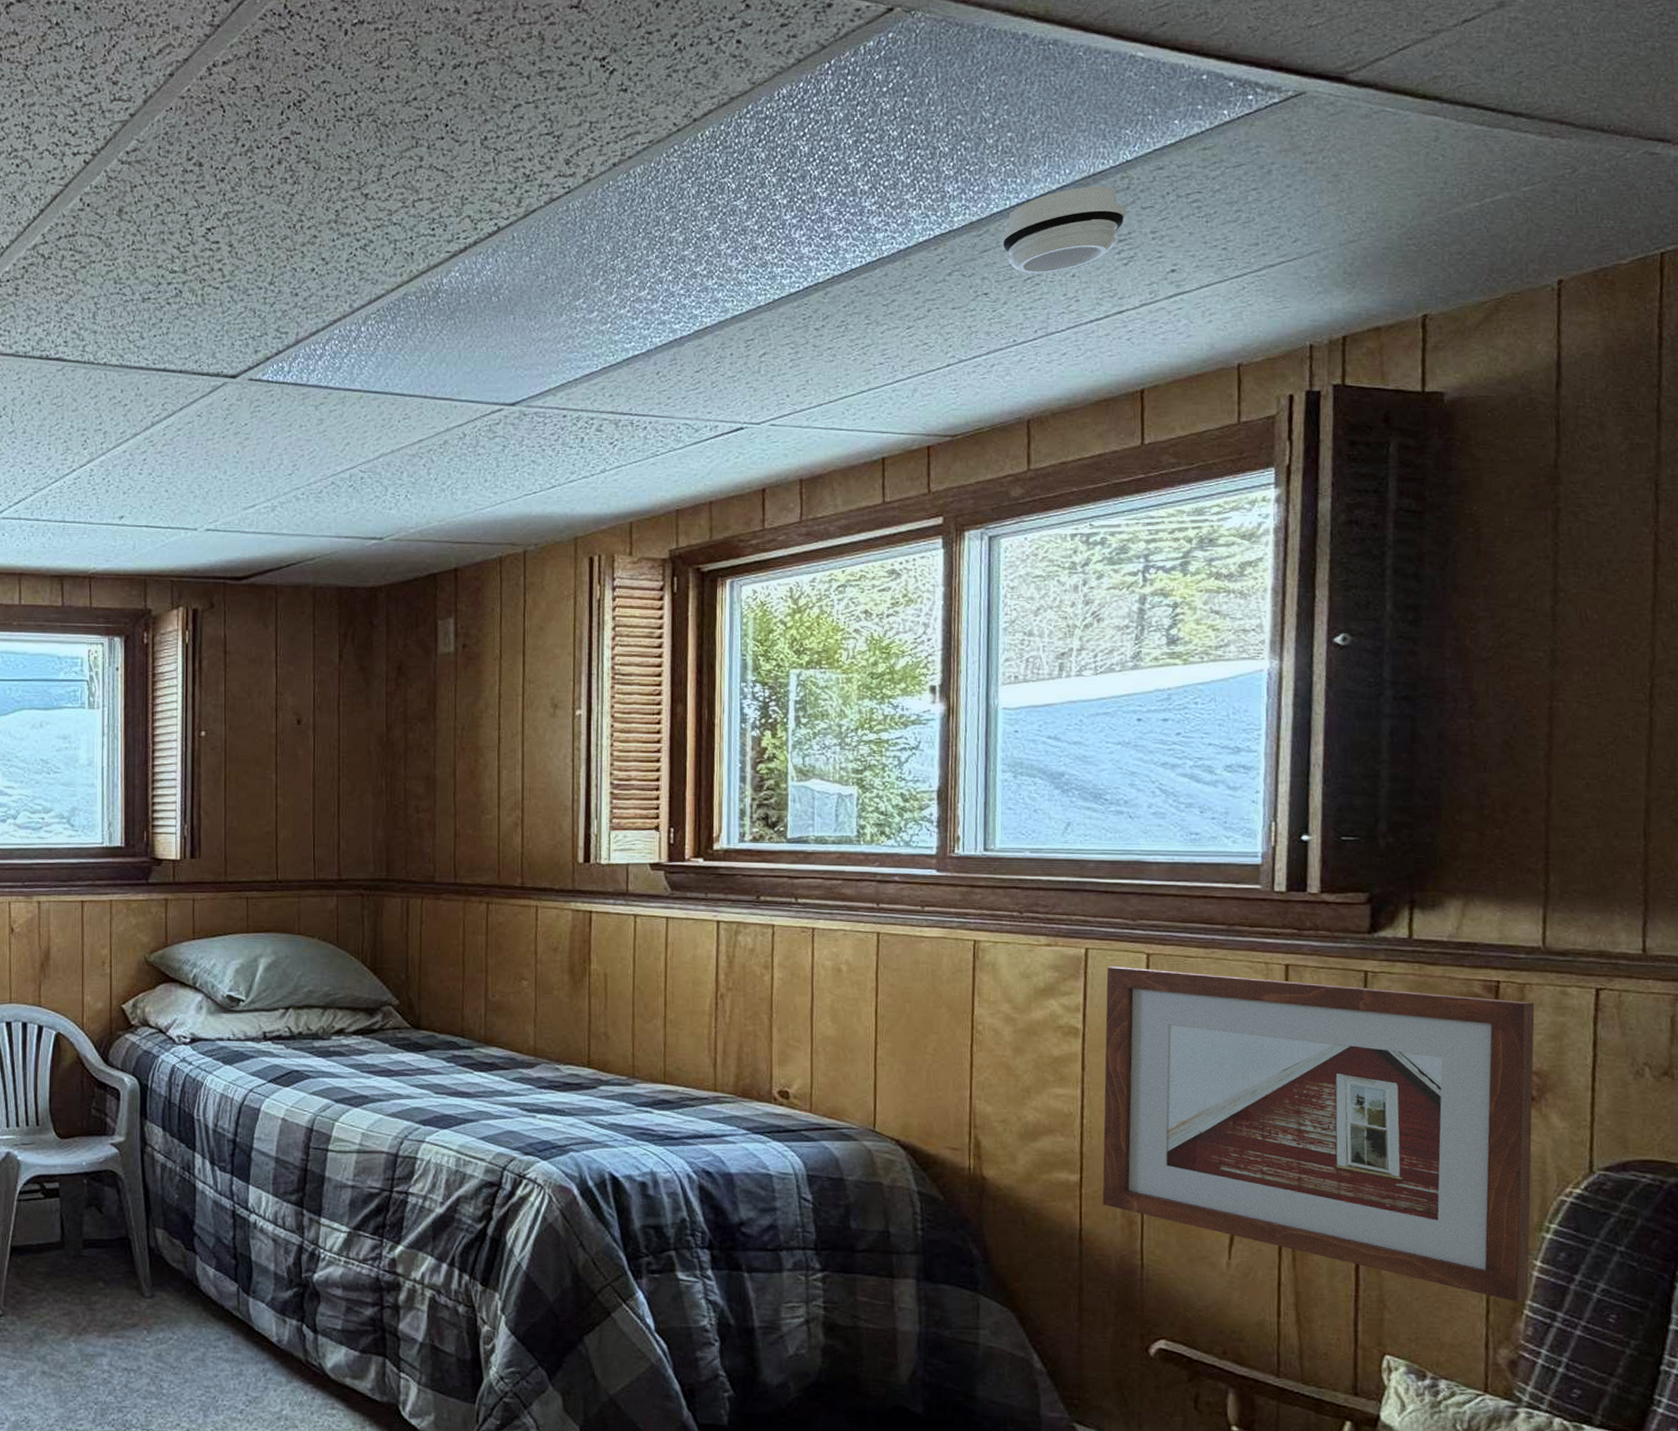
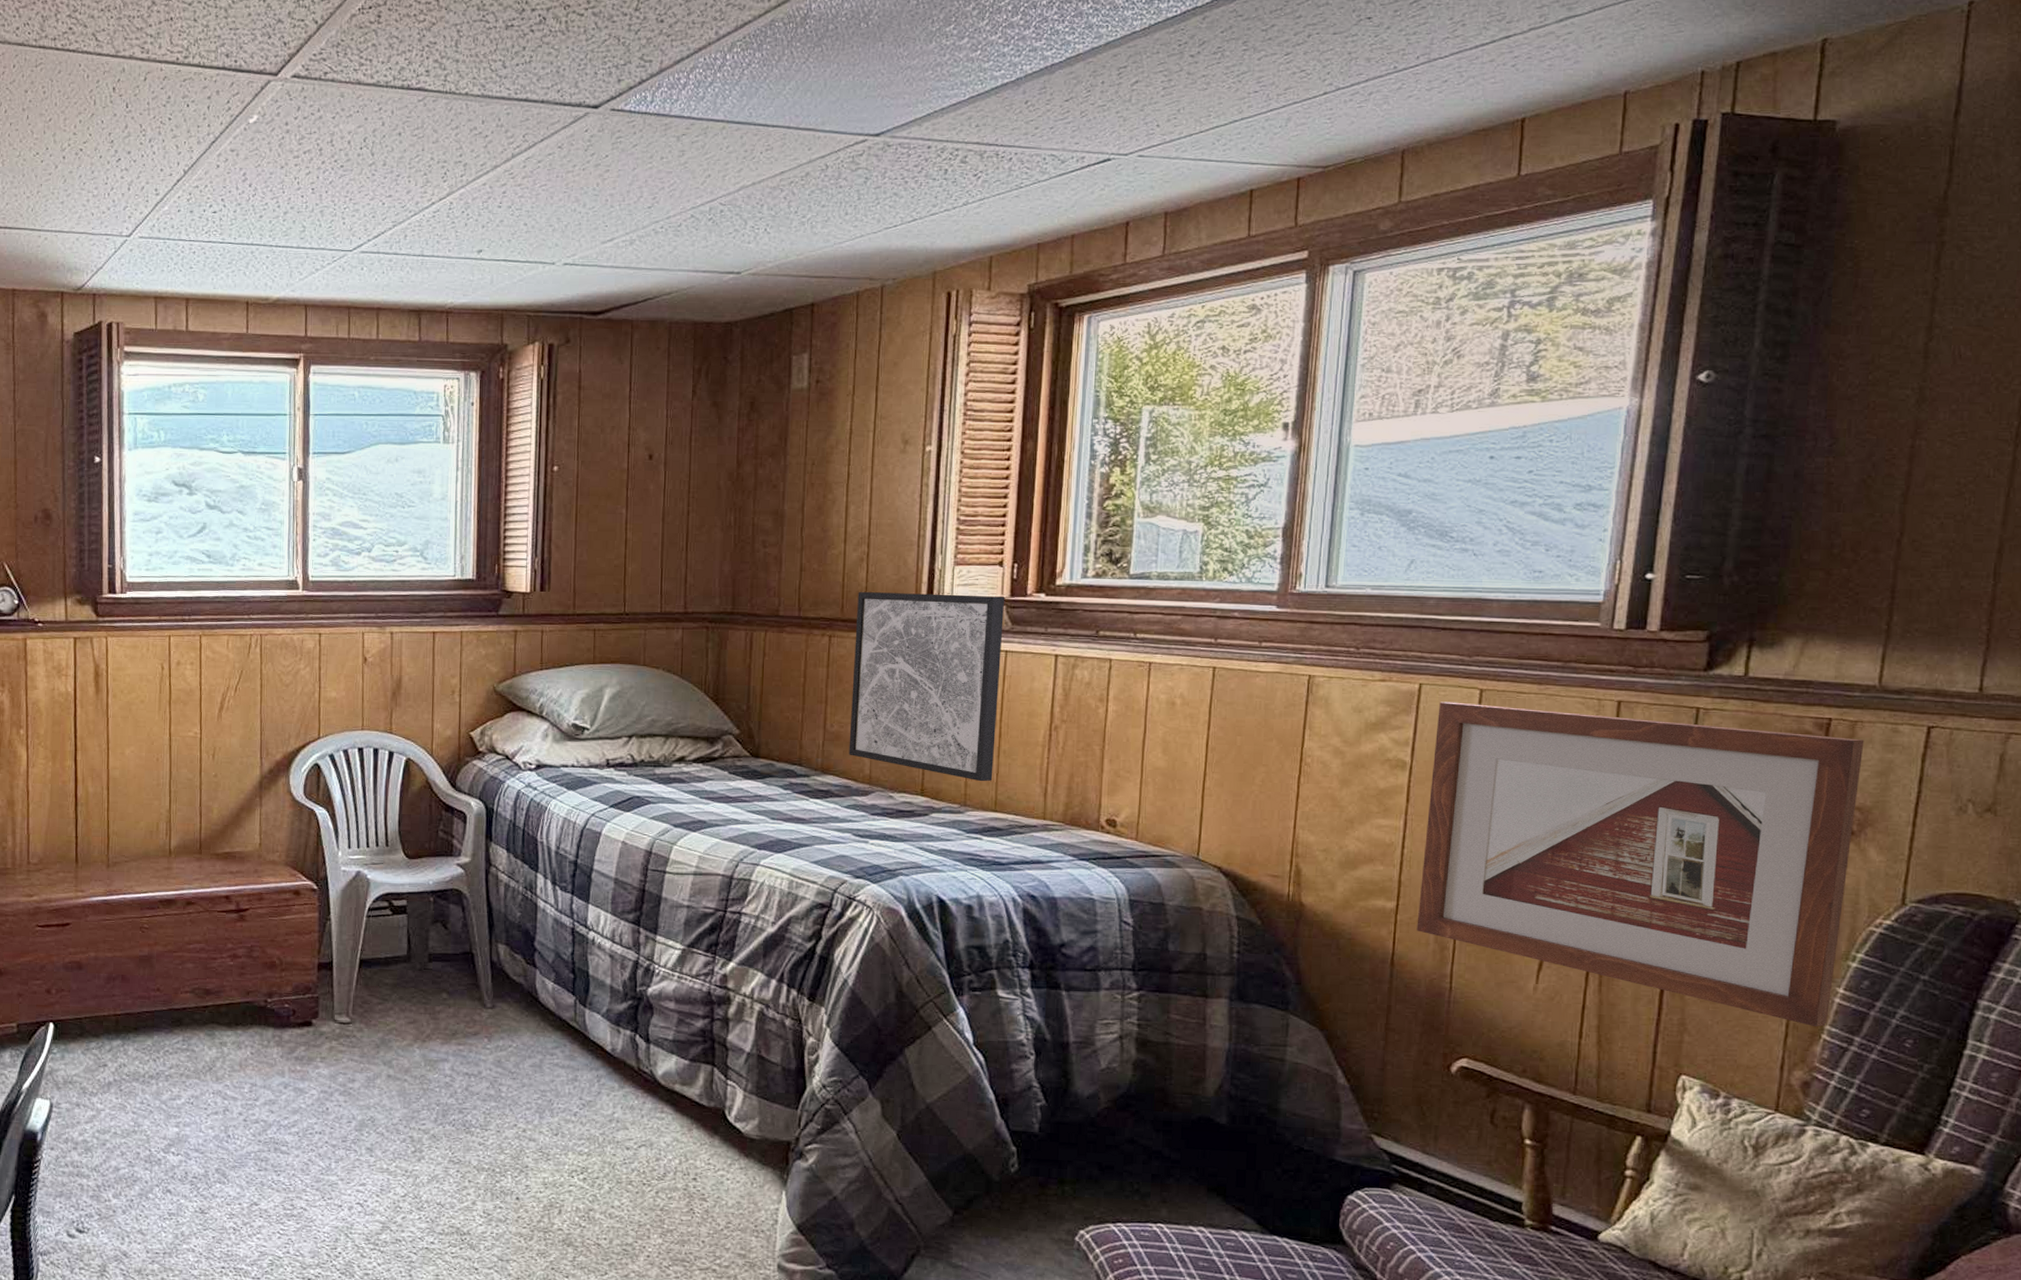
wall art: none [511,858,663,1053] -> present [848,592,1004,782]

